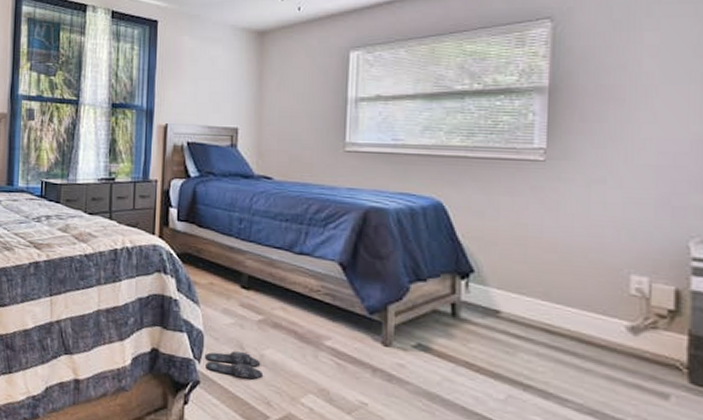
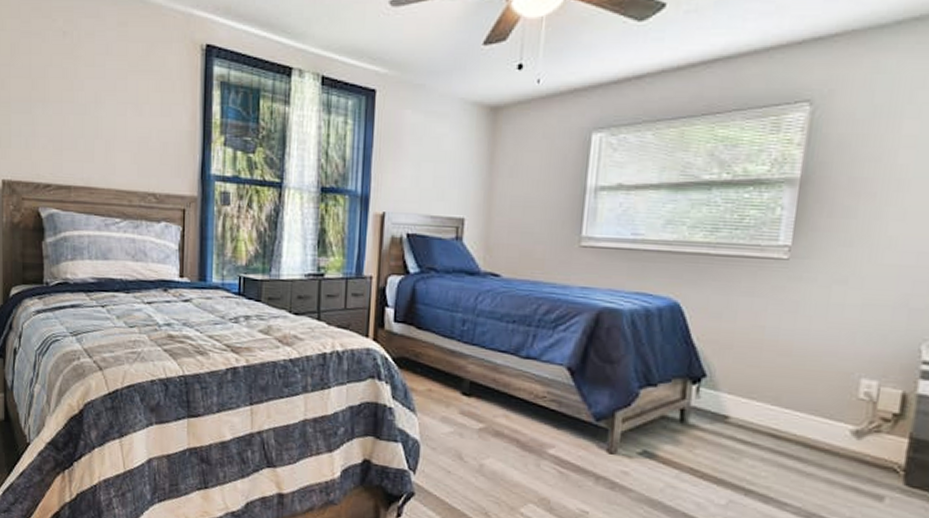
slippers: present [205,351,262,380] -> none [421,461,481,490]

